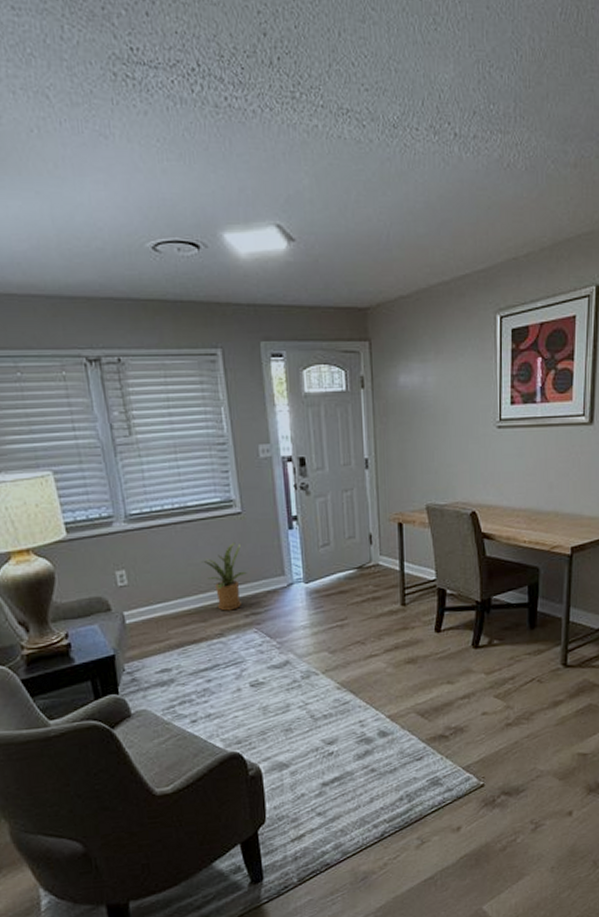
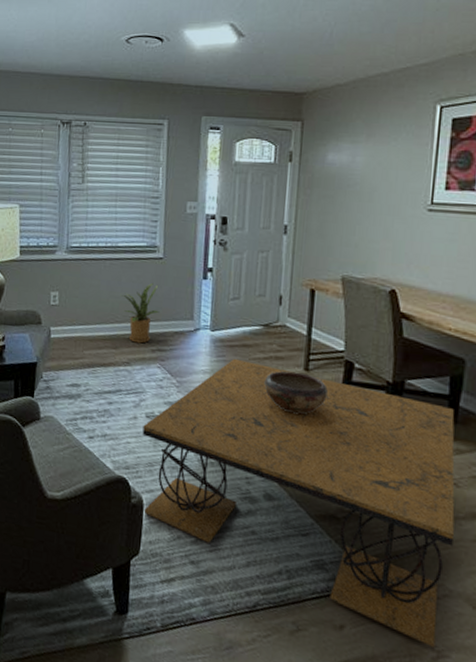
coffee table: none [249,607,540,821] -> present [142,358,455,647]
decorative bowl: none [365,608,425,650] -> present [264,371,328,415]

